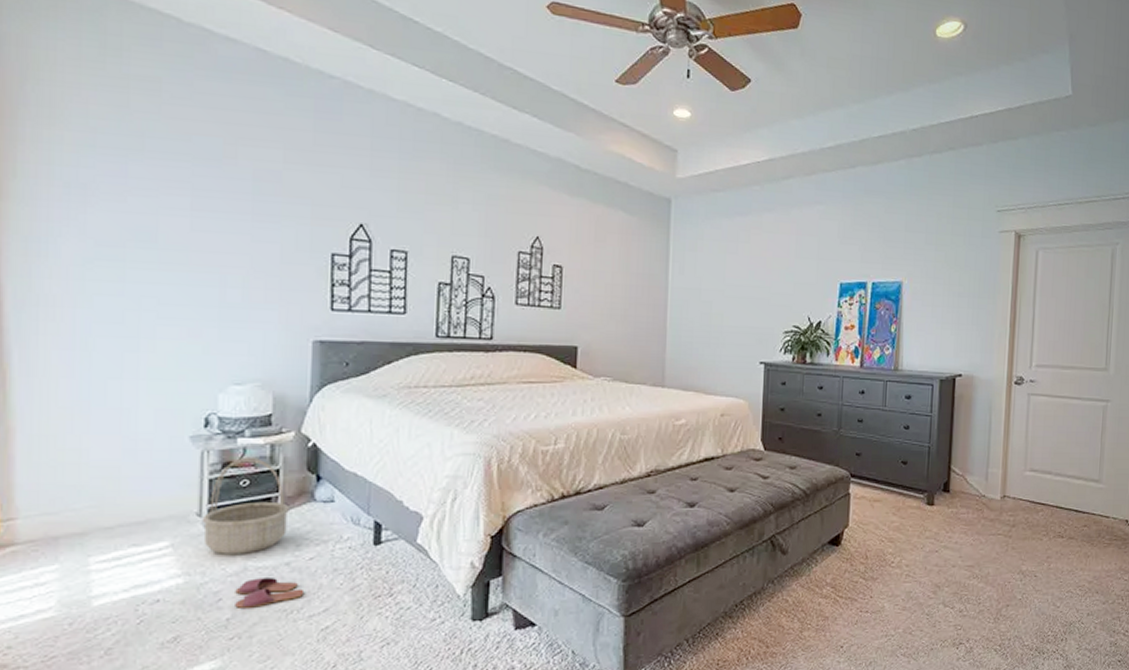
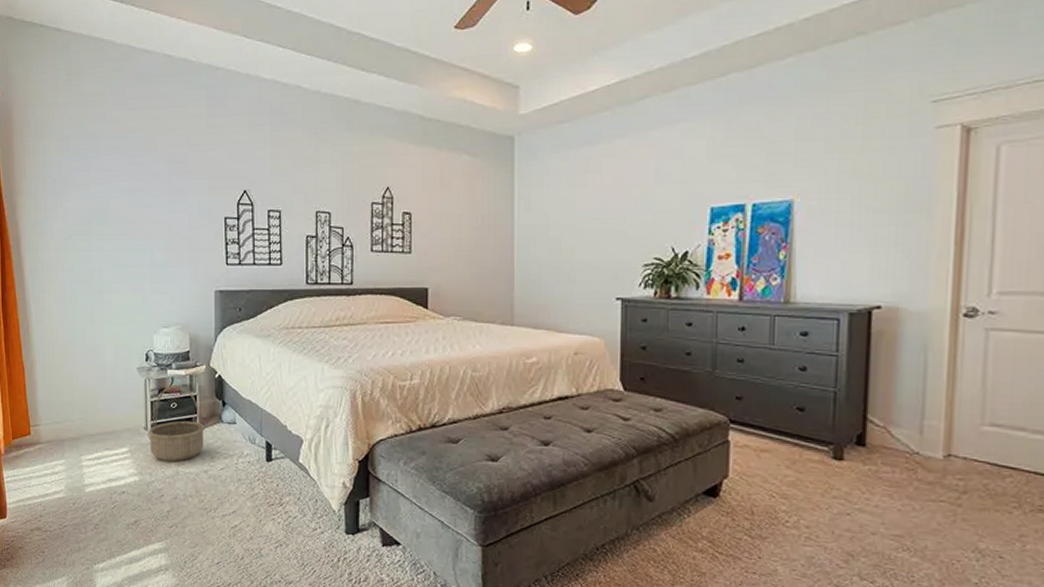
slippers: present [235,578,305,608] -> none [172,481,219,505]

